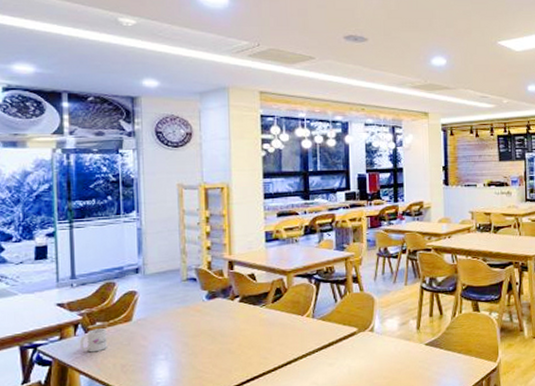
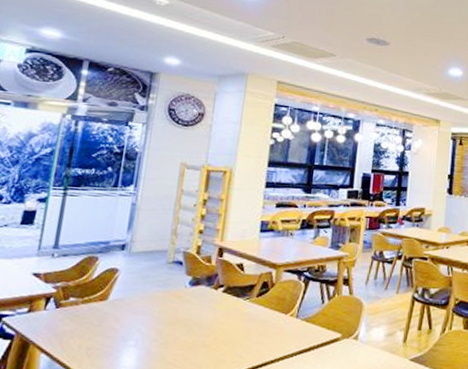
mug: present [80,328,107,353] -> none [48,304,79,330]

